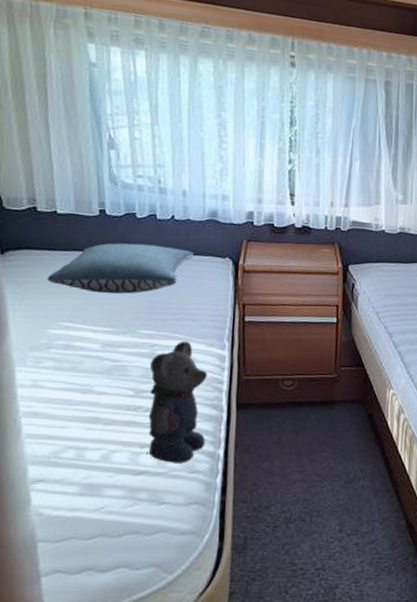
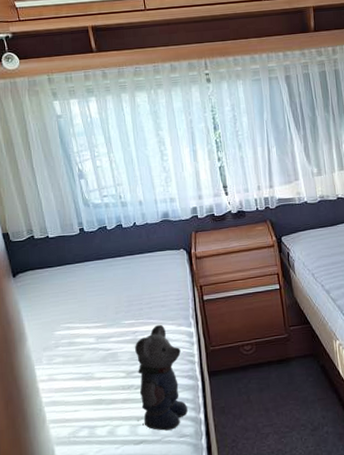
pillow: present [46,243,194,294] -> none [48,248,155,296]

